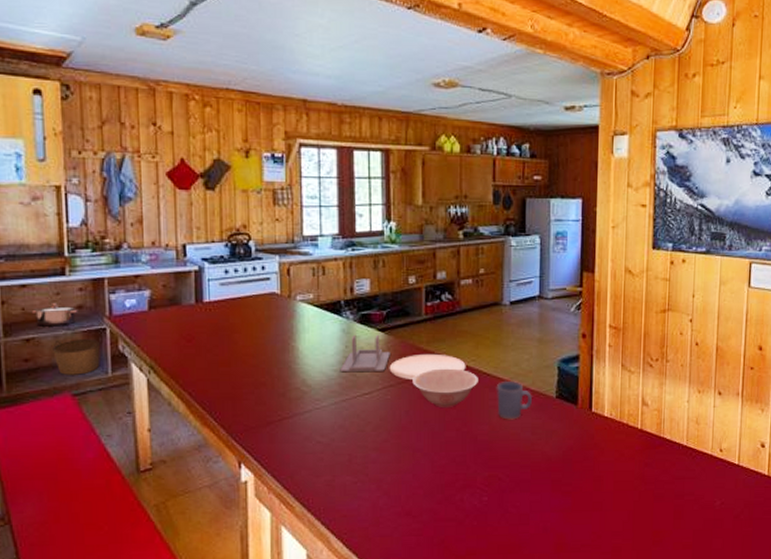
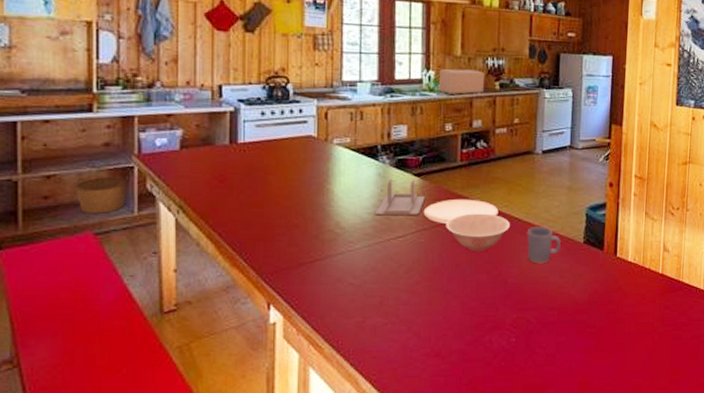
cooking pot: present [32,303,78,326] -> none [55,140,105,164]
microwave: none [400,219,448,247] -> present [438,68,485,96]

